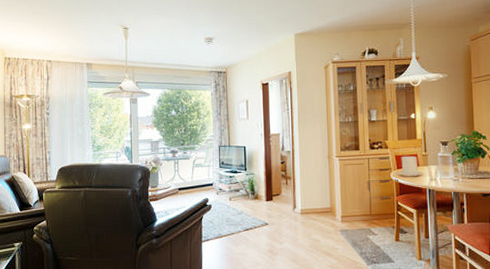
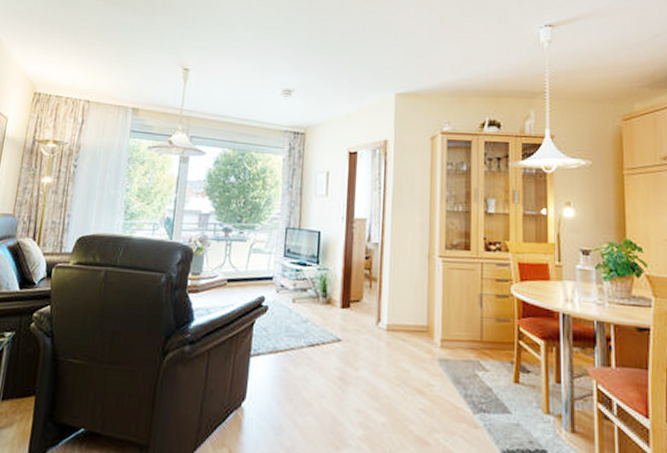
candle: present [398,155,423,177] -> none [521,264,556,295]

